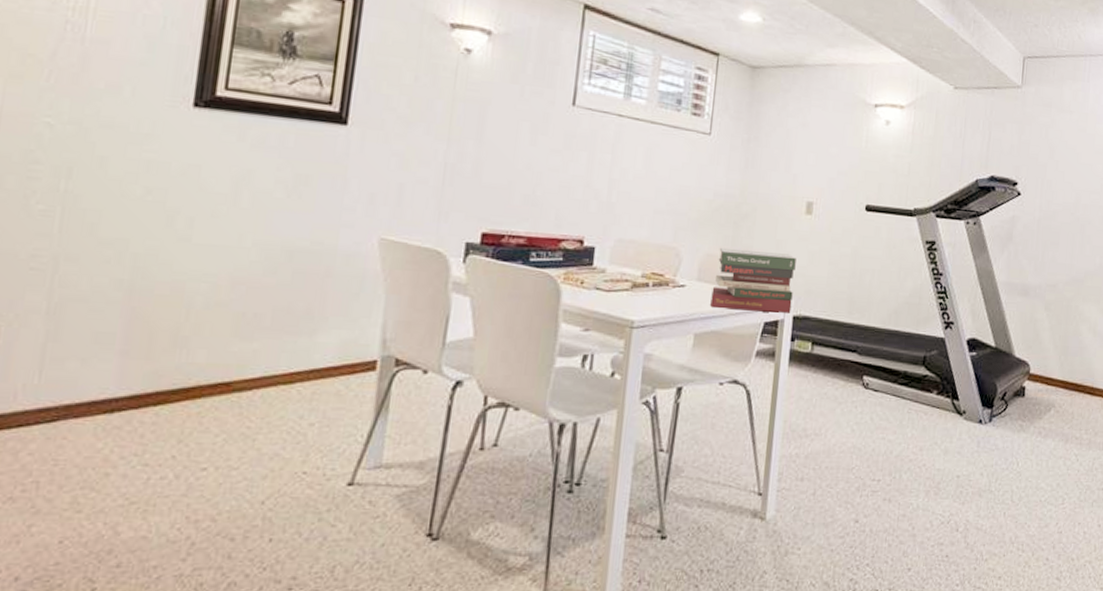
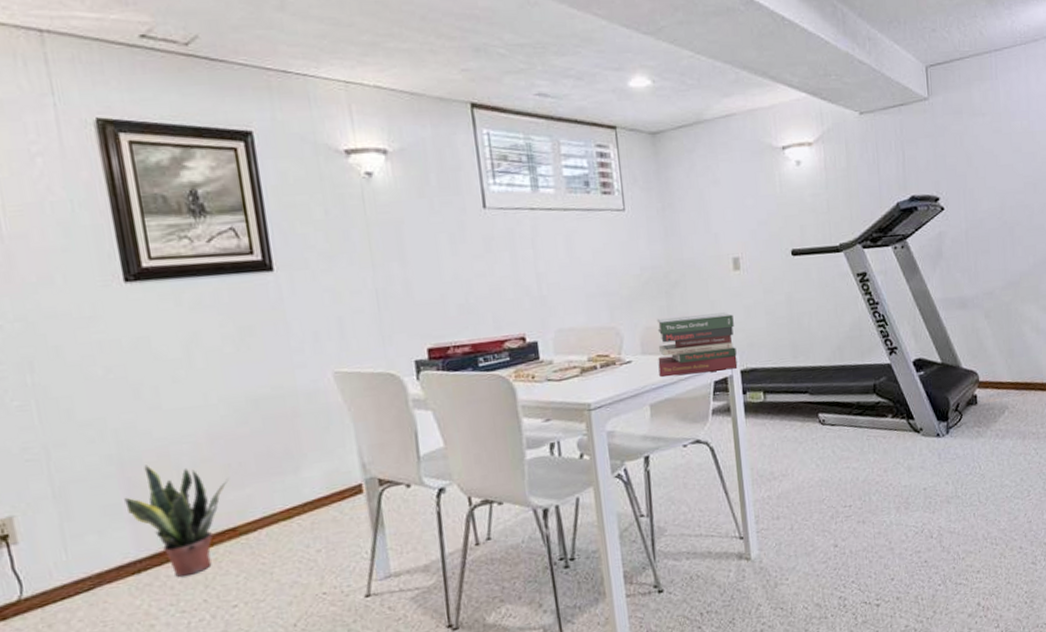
potted plant: none [120,297,239,425] -> present [124,465,229,577]

